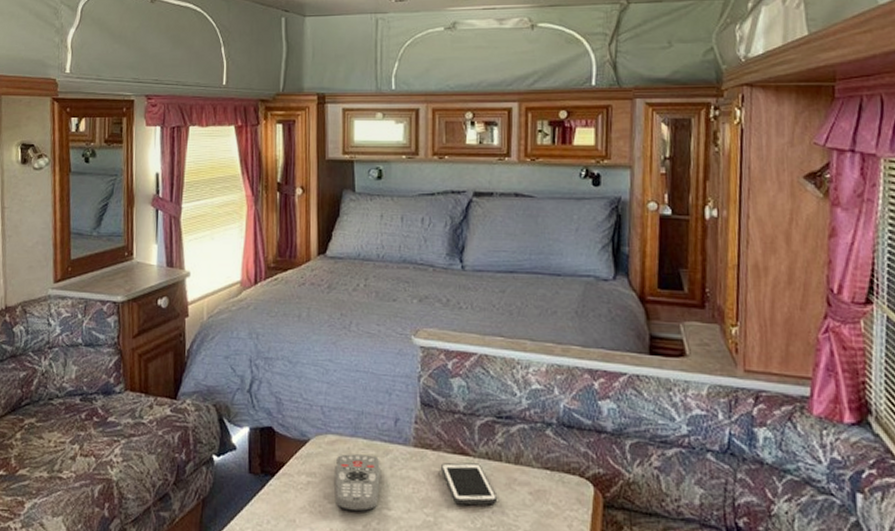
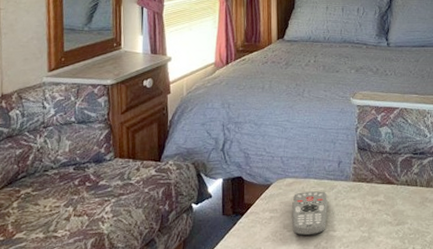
cell phone: present [441,462,498,506] -> none [373,189,415,222]

